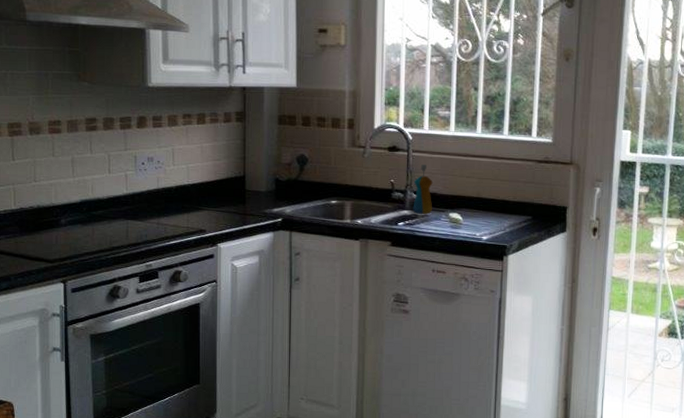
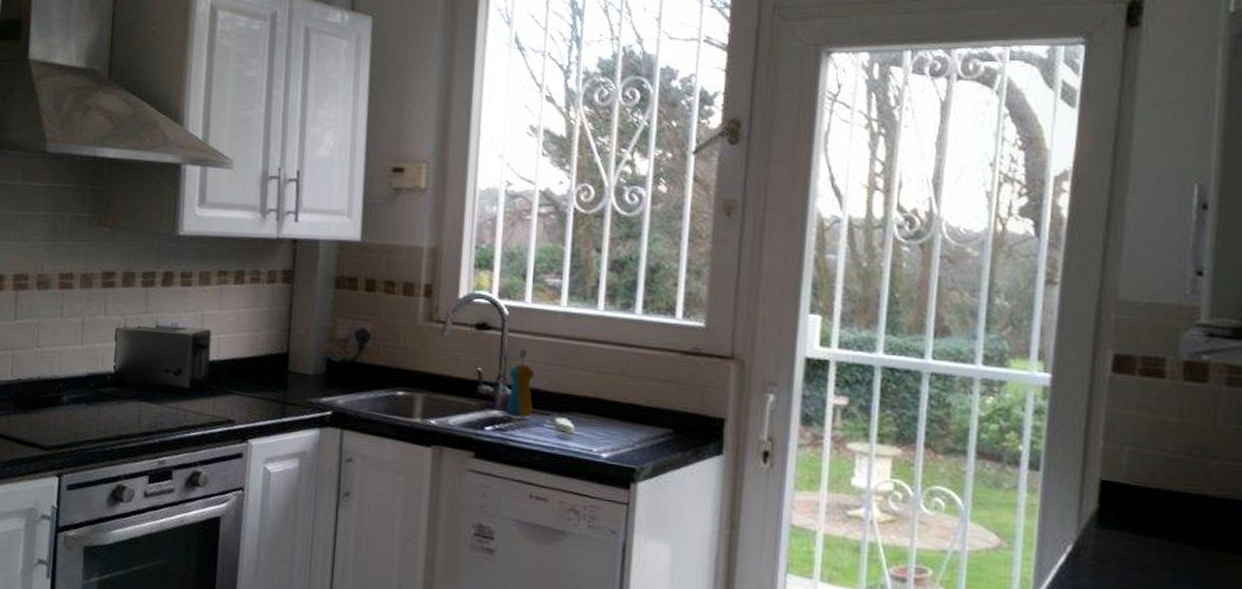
toaster: none [97,158,183,214] -> present [106,323,212,396]

